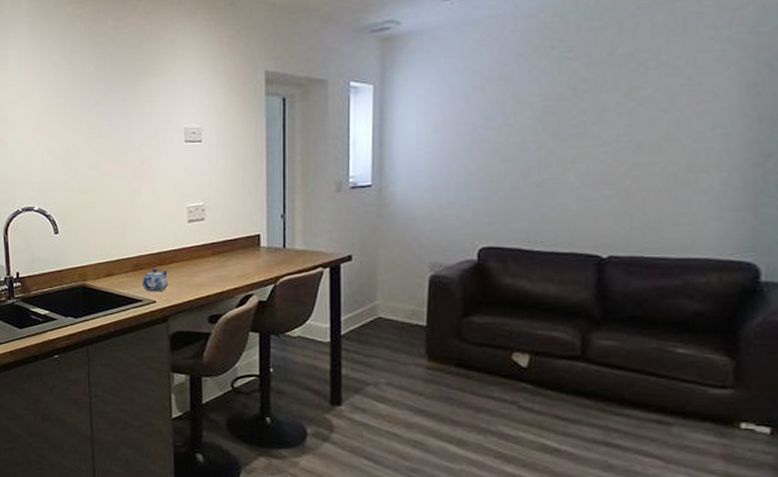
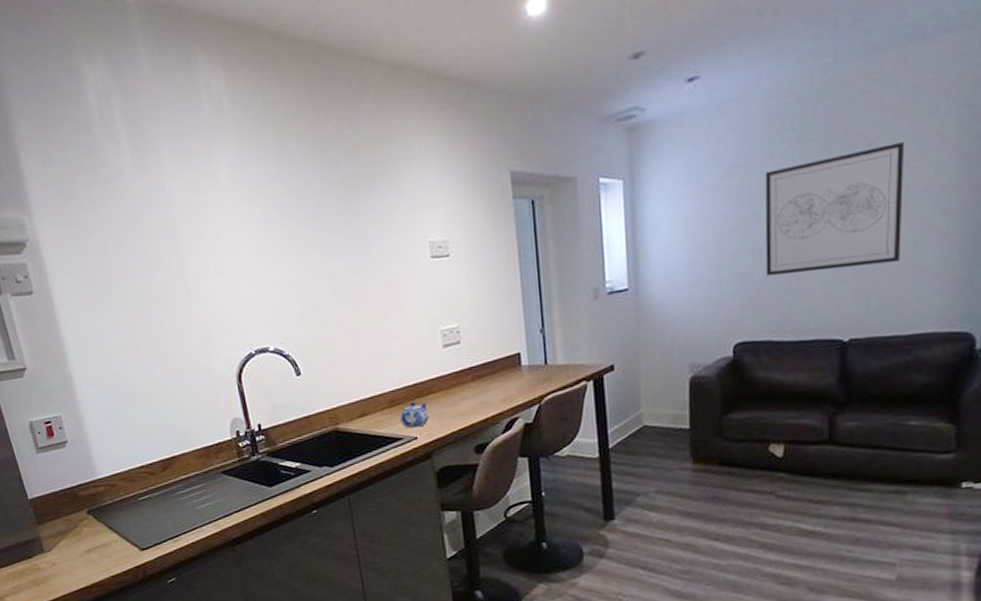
wall art: none [517,65,679,186] -> present [765,142,905,276]

